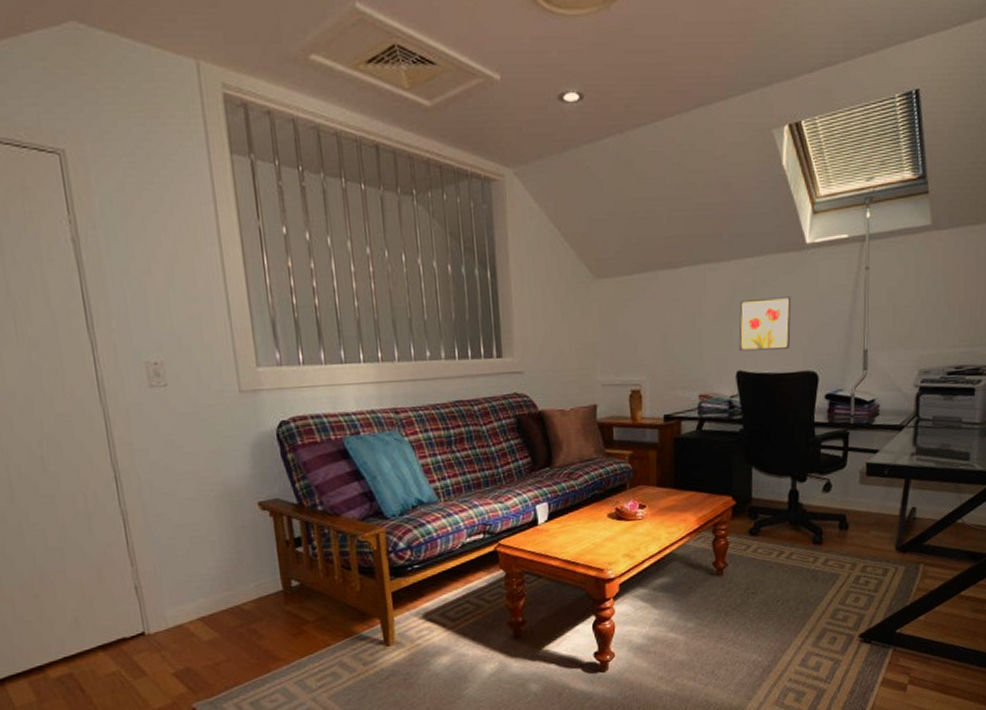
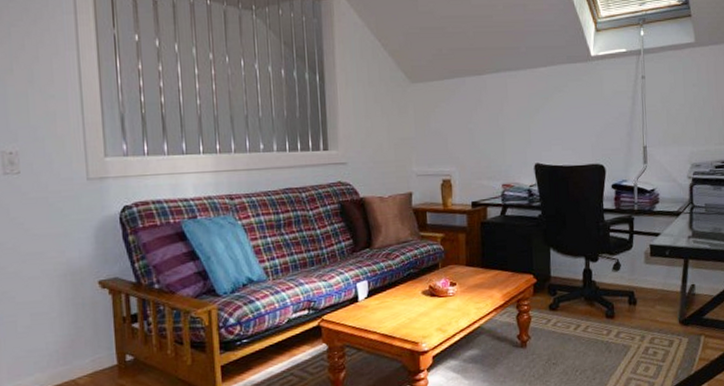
wall art: present [738,296,792,352] -> none [535,100,581,147]

